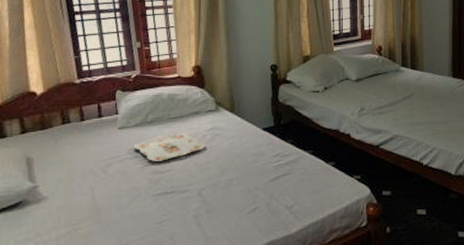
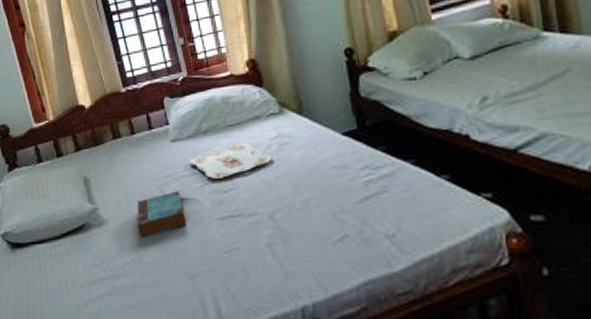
book: none [77,171,125,211] -> present [137,191,186,236]

